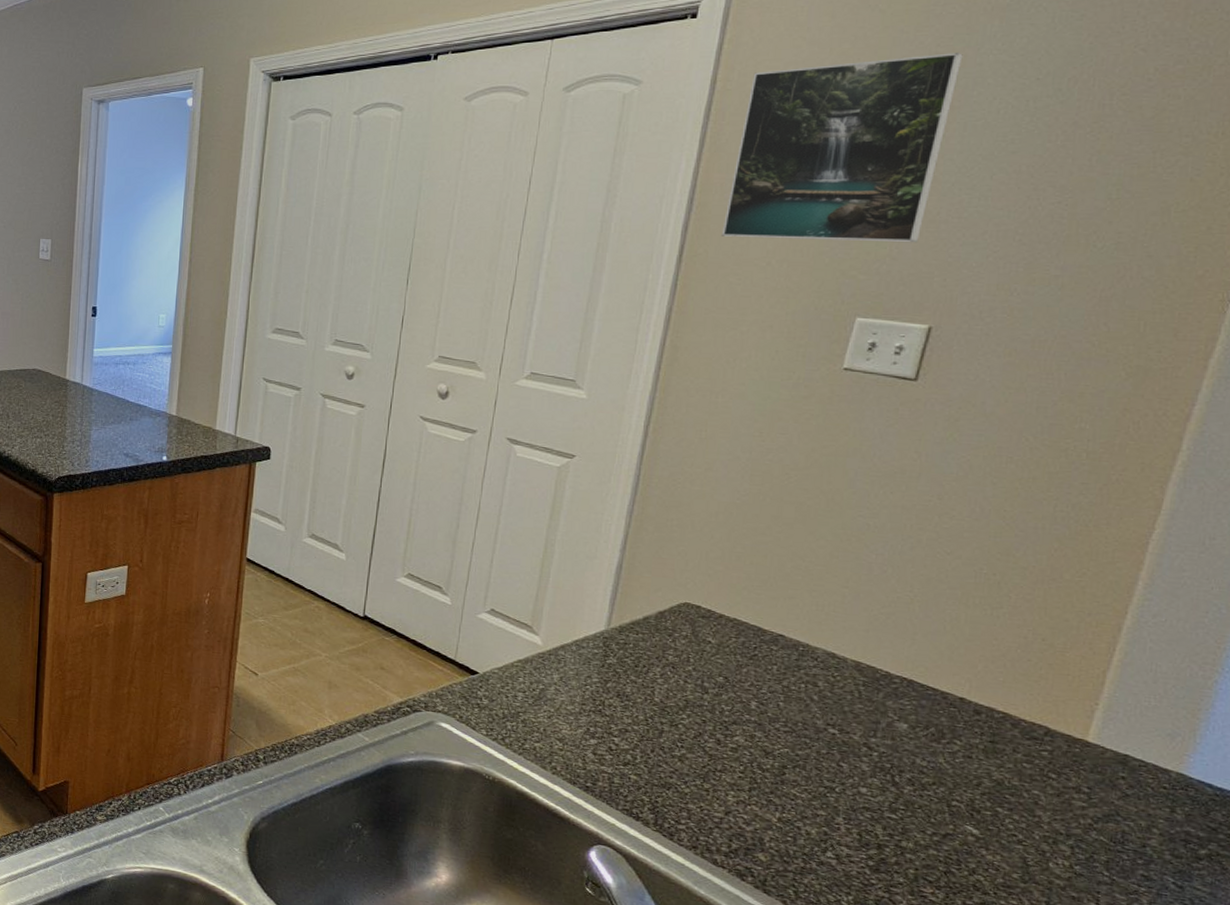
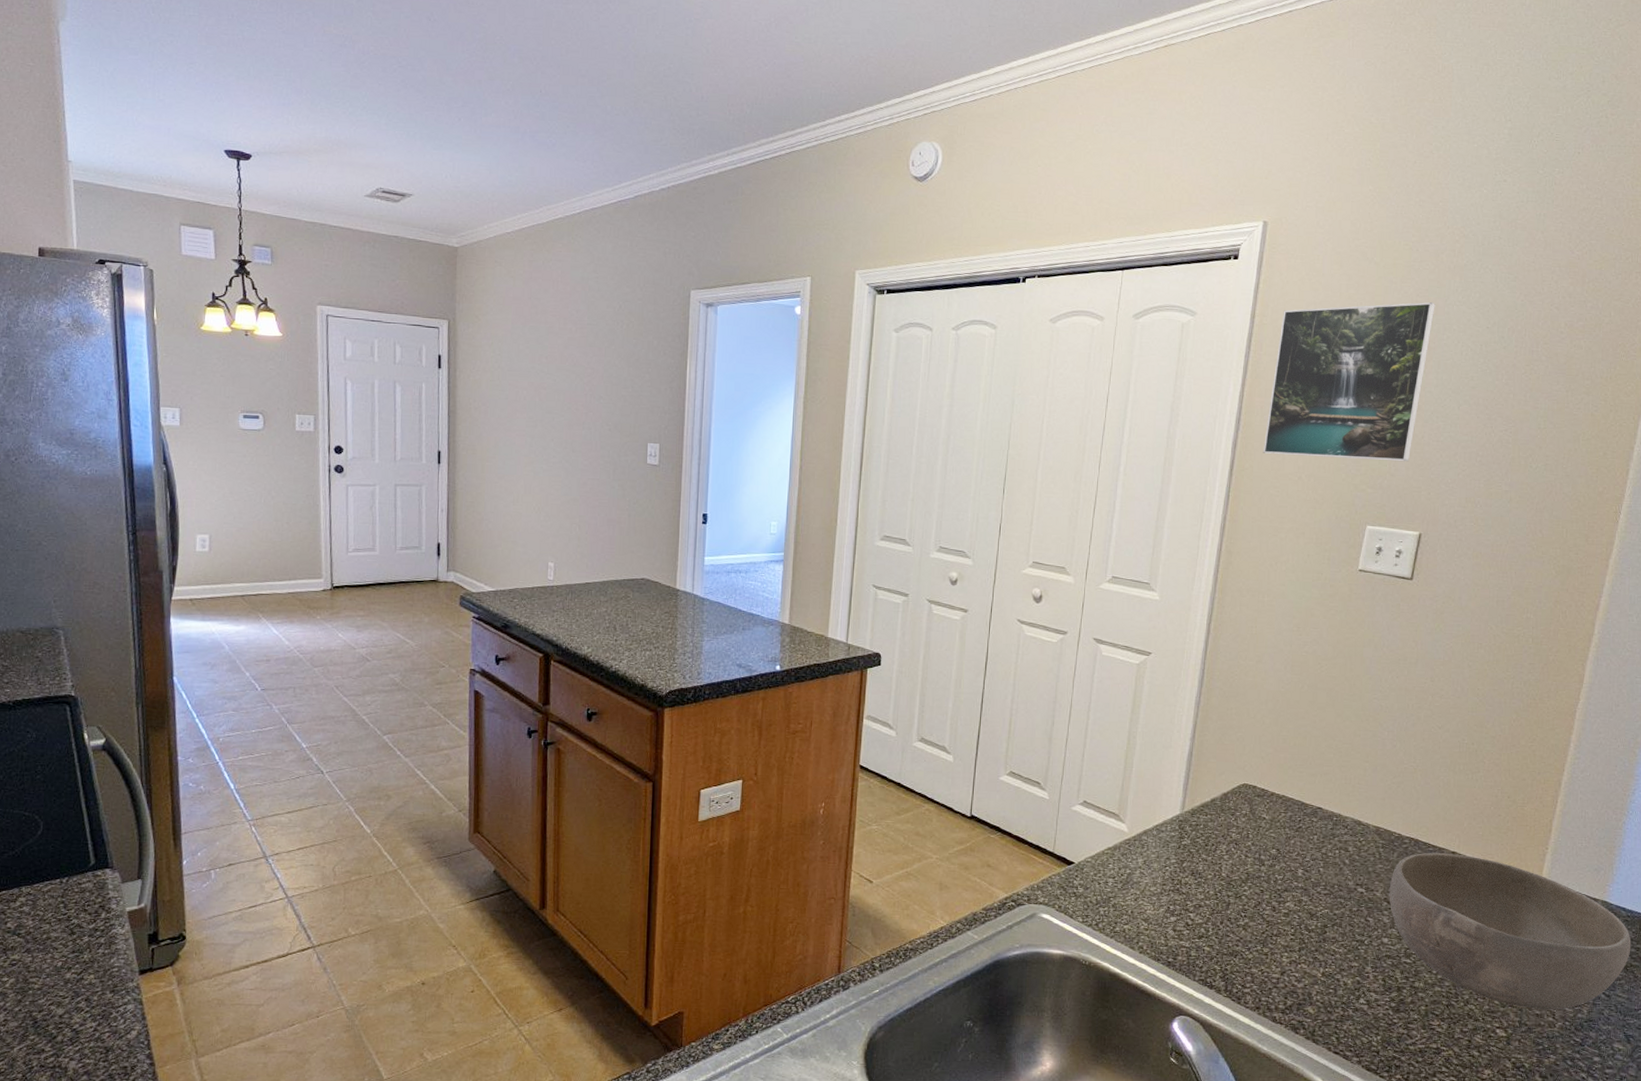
bowl: none [870,695,1220,896] -> present [1389,852,1631,1010]

